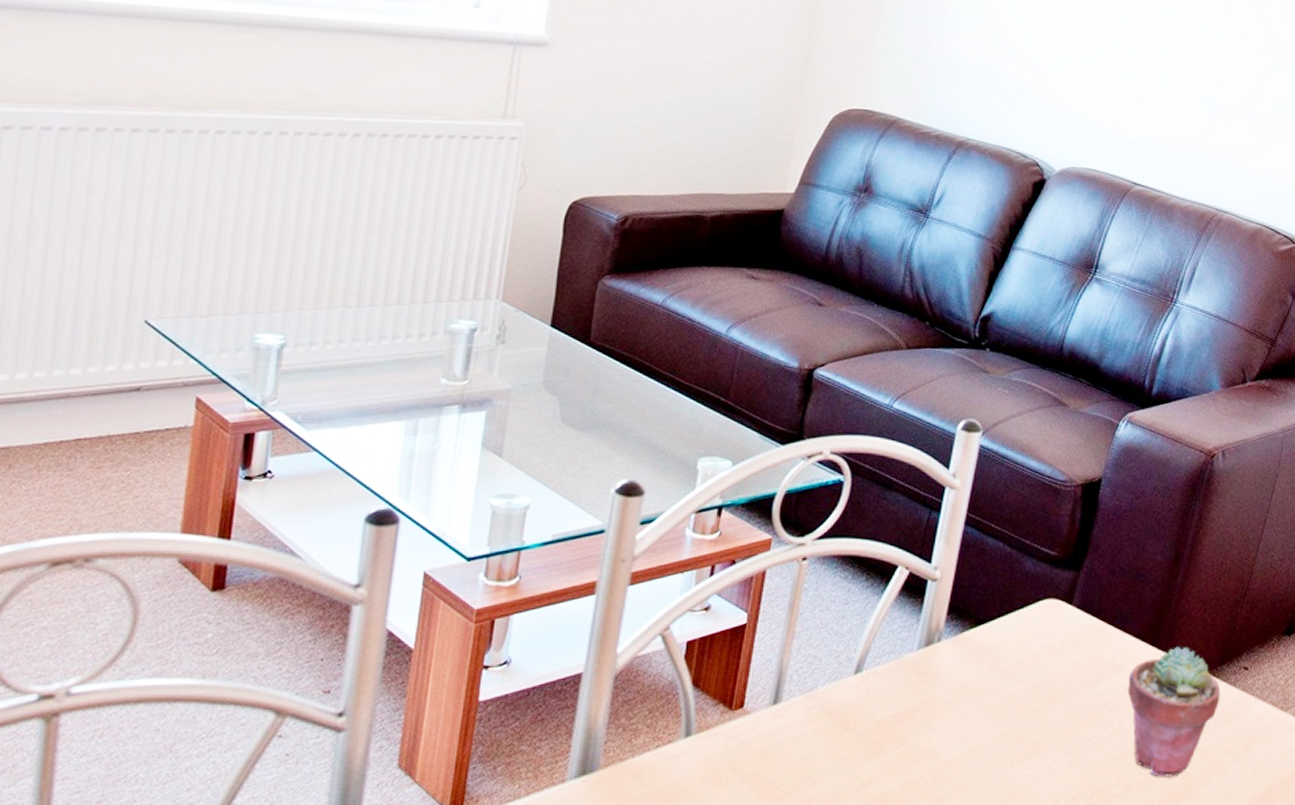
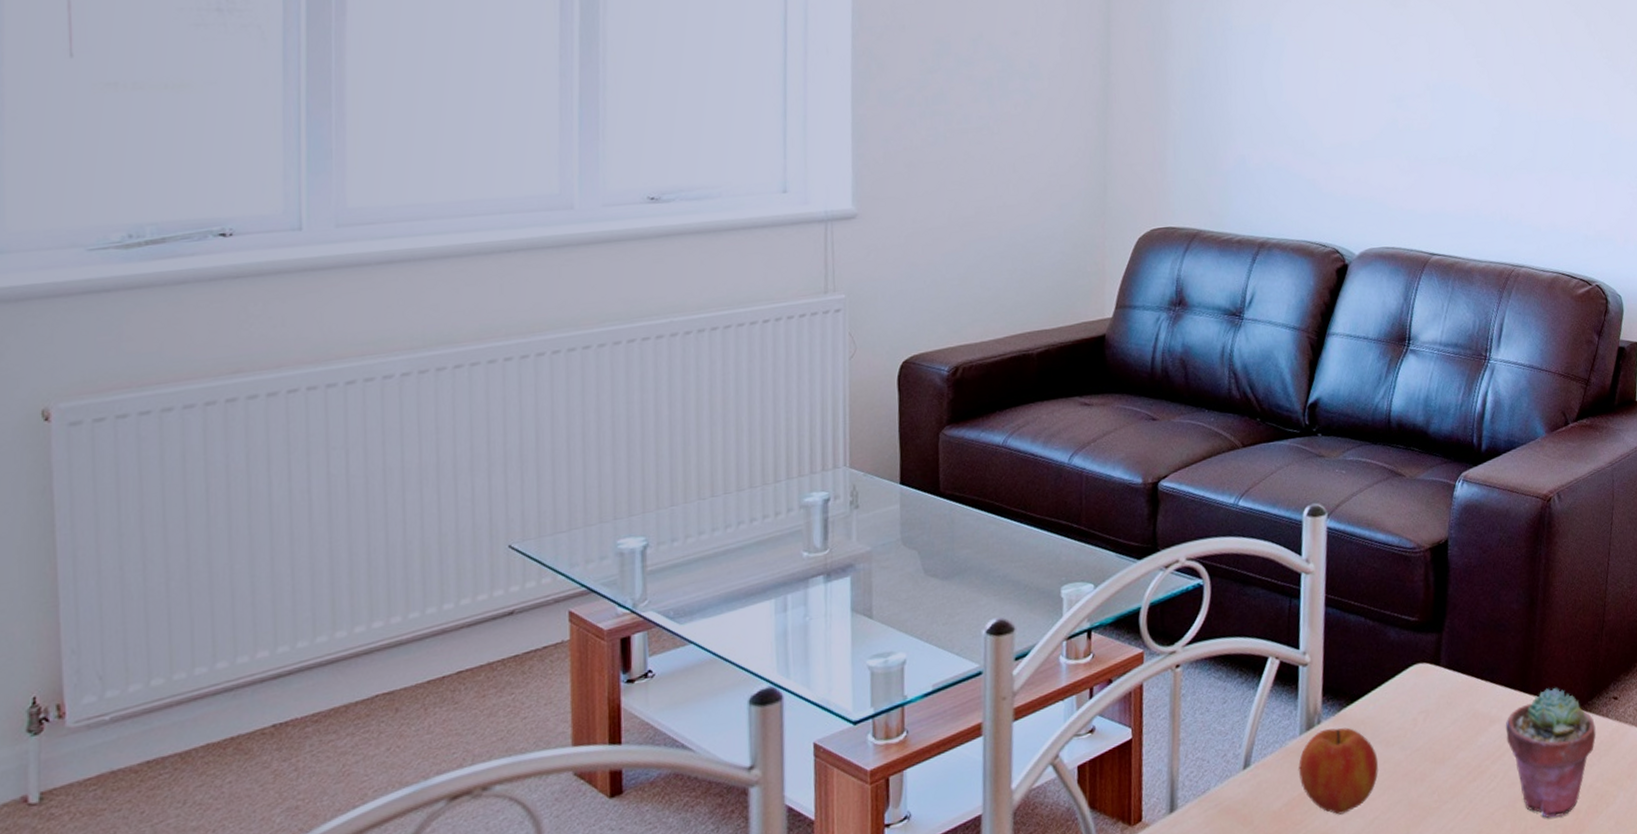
apple: none [910,648,993,736] -> present [1298,727,1379,815]

